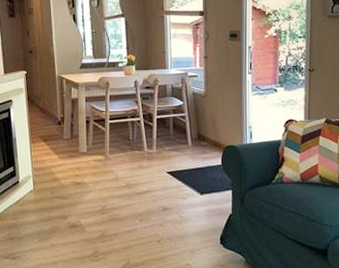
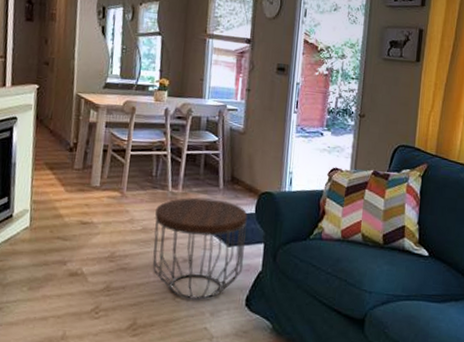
side table: none [136,155,216,241] -> present [152,197,248,300]

